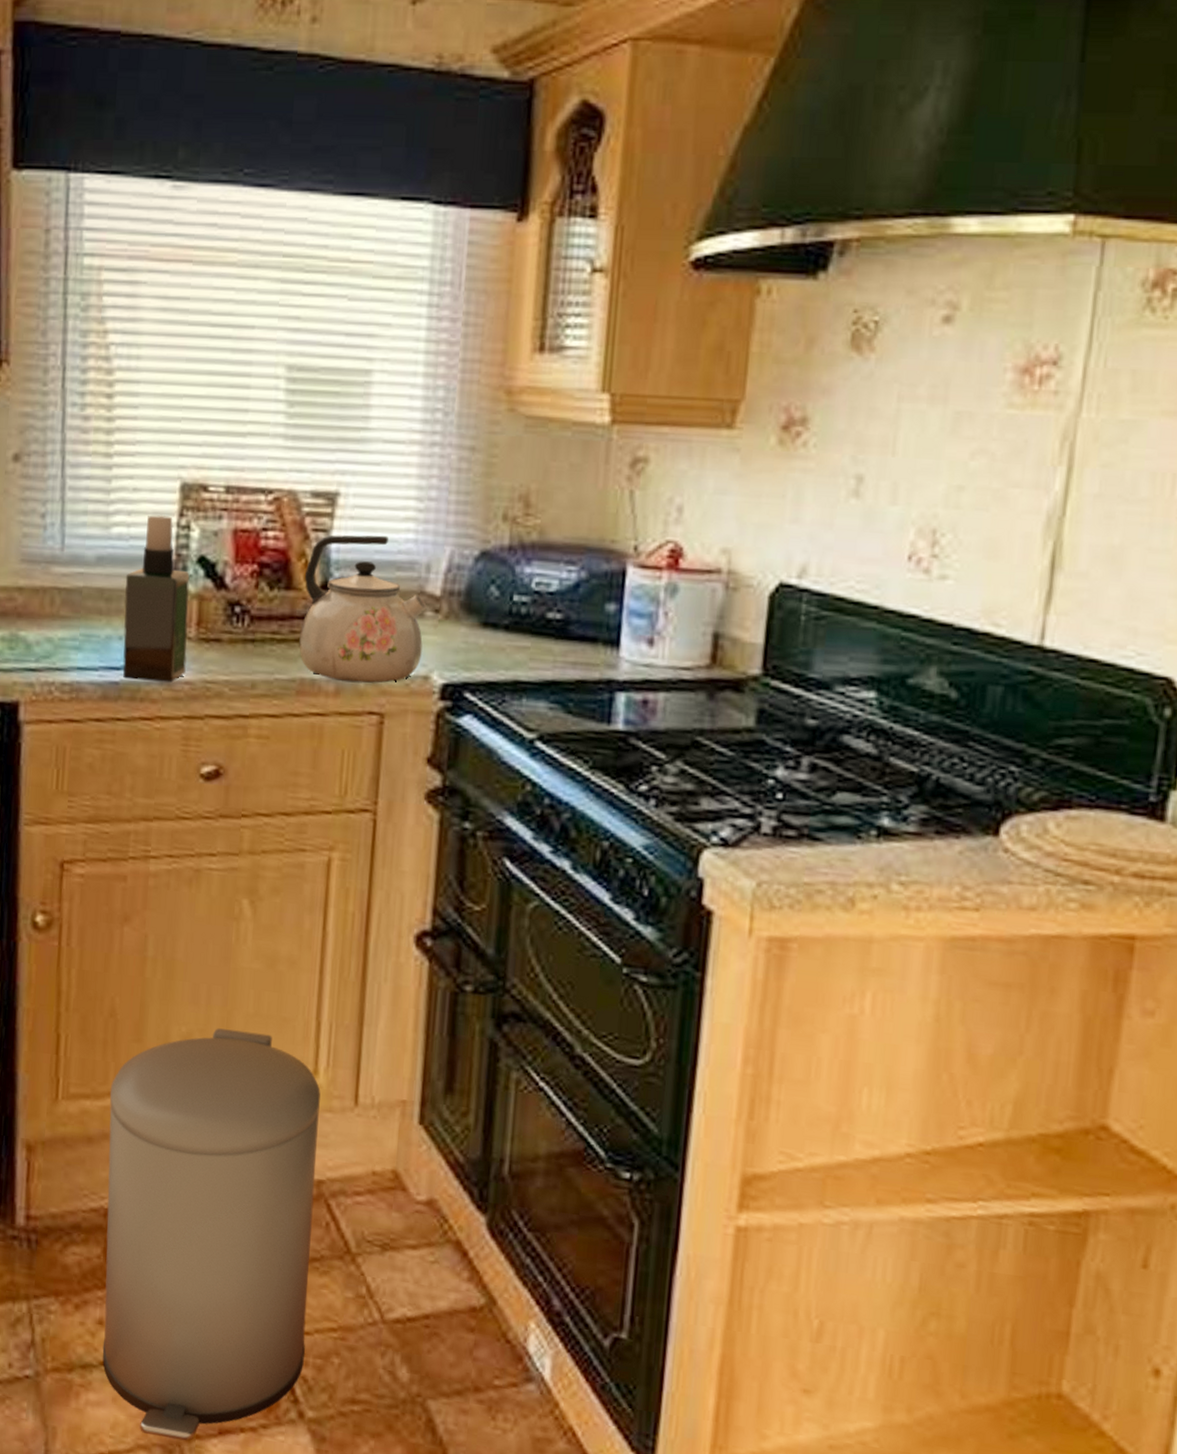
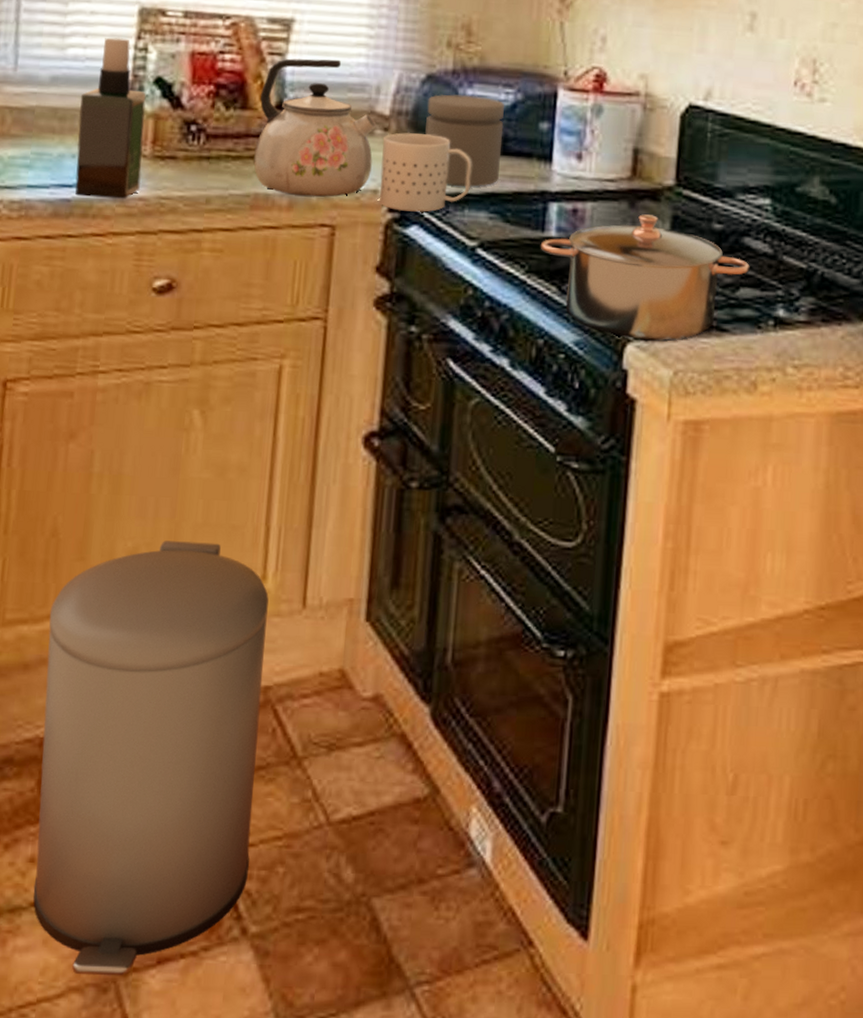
mug: none [430,614,531,701] -> present [379,133,472,212]
jar: none [479,572,566,674] -> present [425,94,504,187]
cooking pot: none [605,707,851,848] -> present [540,214,751,340]

